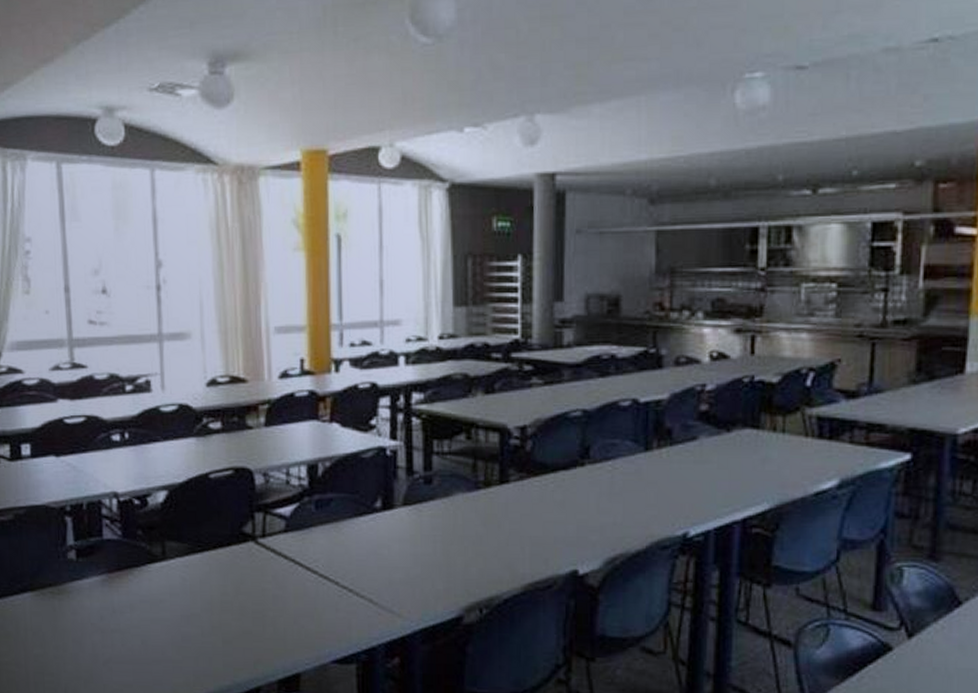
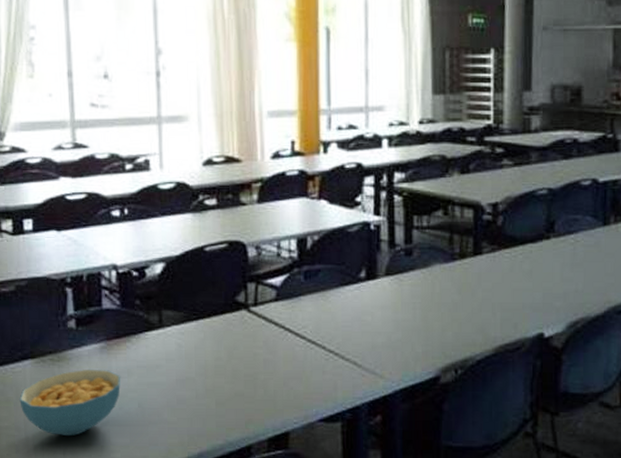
cereal bowl: none [19,602,124,673] -> present [19,369,121,436]

